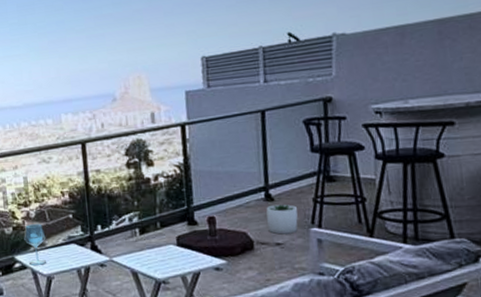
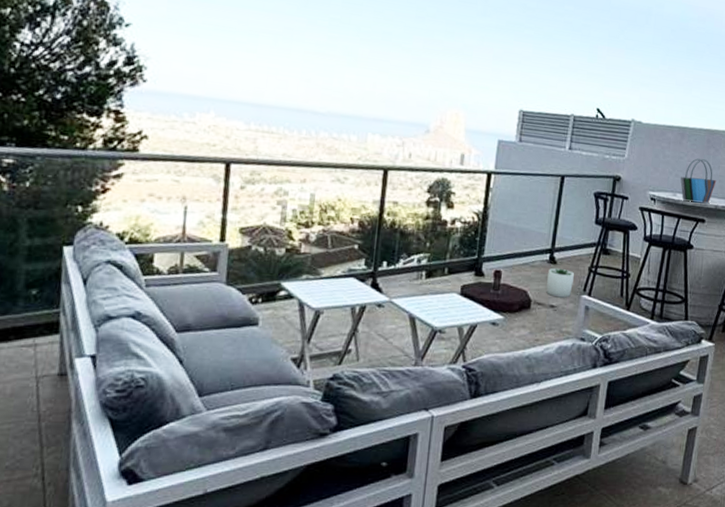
wine glass: present [24,224,47,265] -> none [296,248,324,297]
tote bag: none [410,54,462,107] -> present [680,158,717,203]

